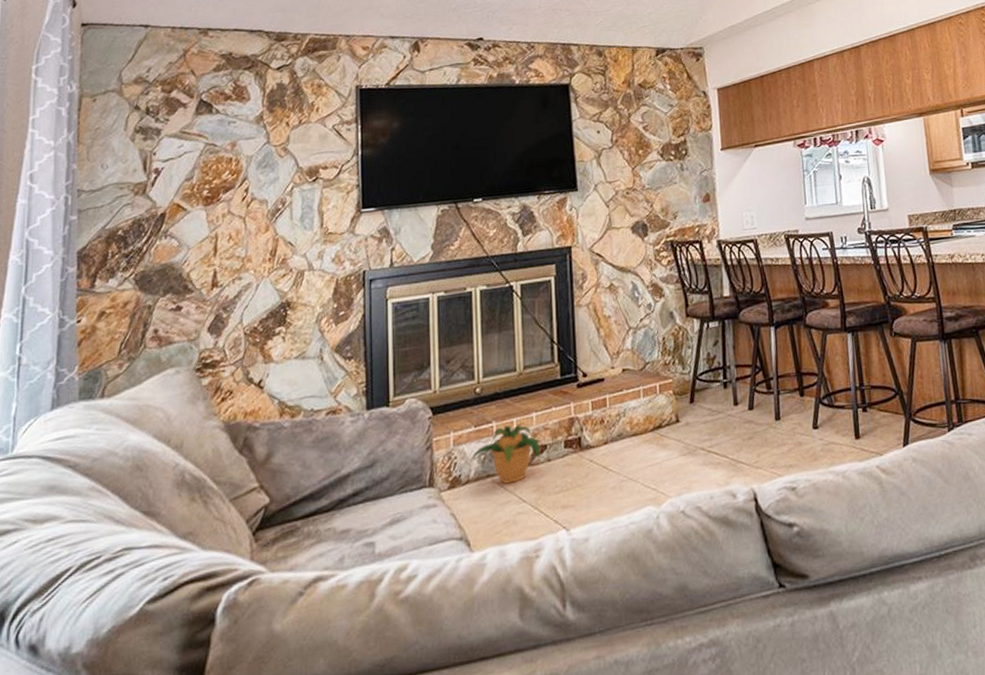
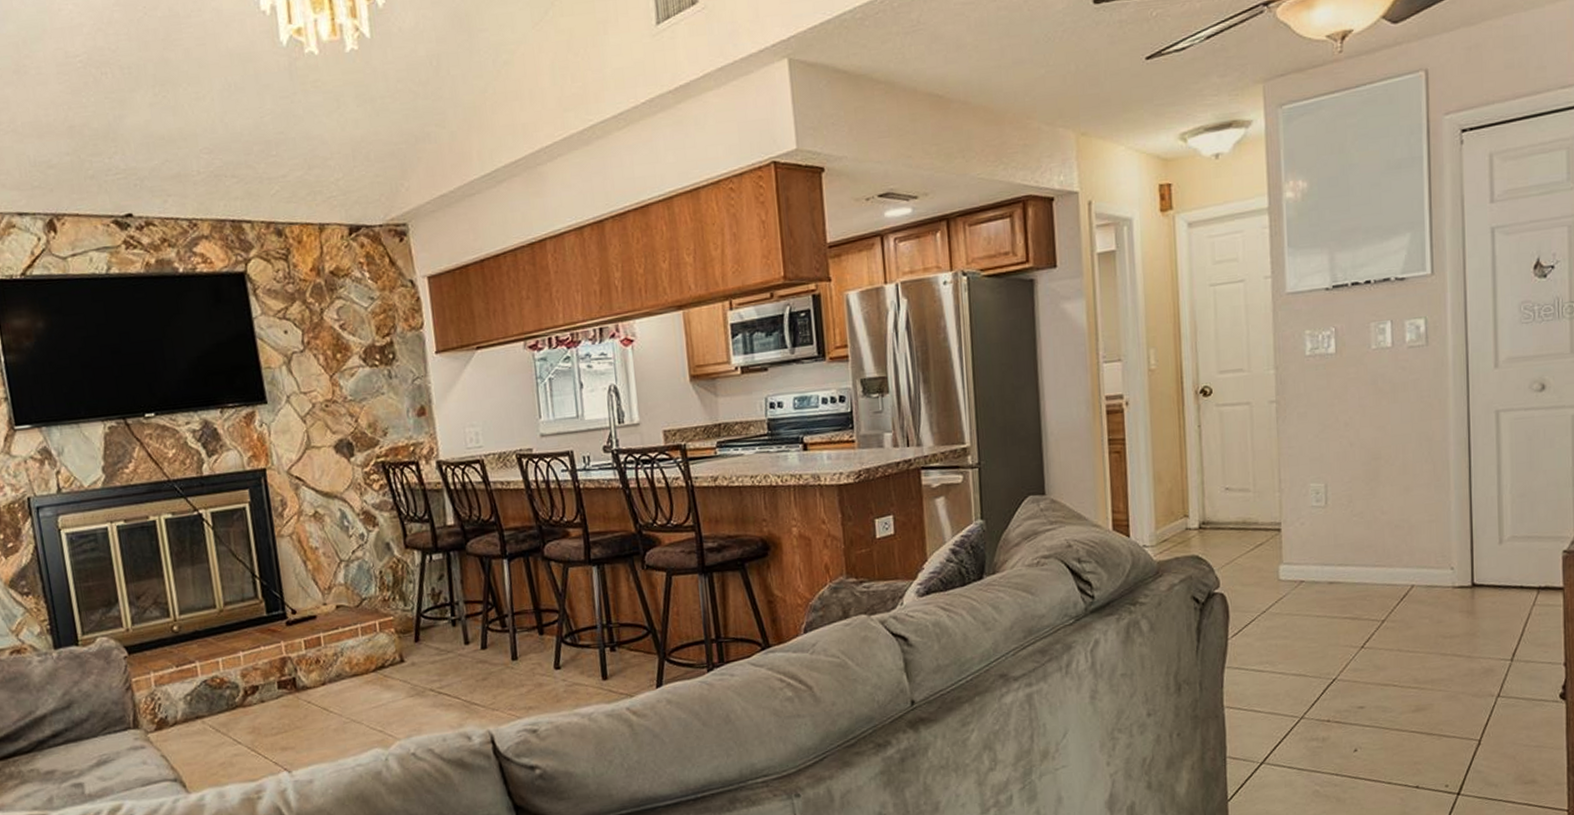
potted plant: present [471,422,540,484] -> none [176,662,252,726]

